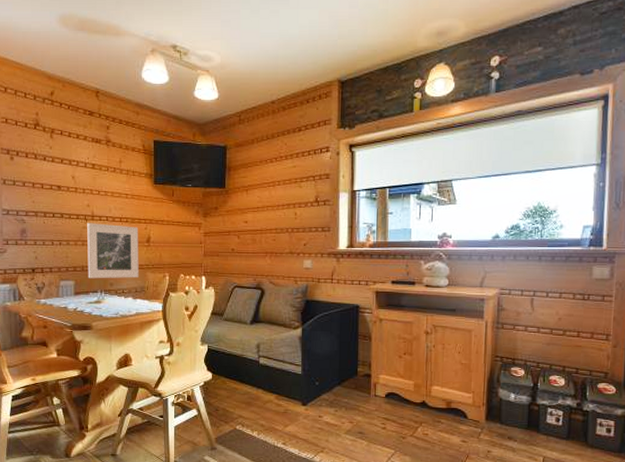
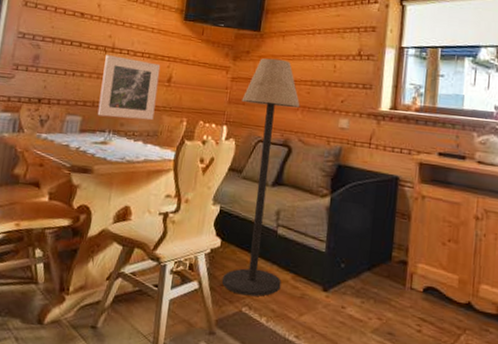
floor lamp: none [215,212,268,416] -> present [221,58,300,297]

